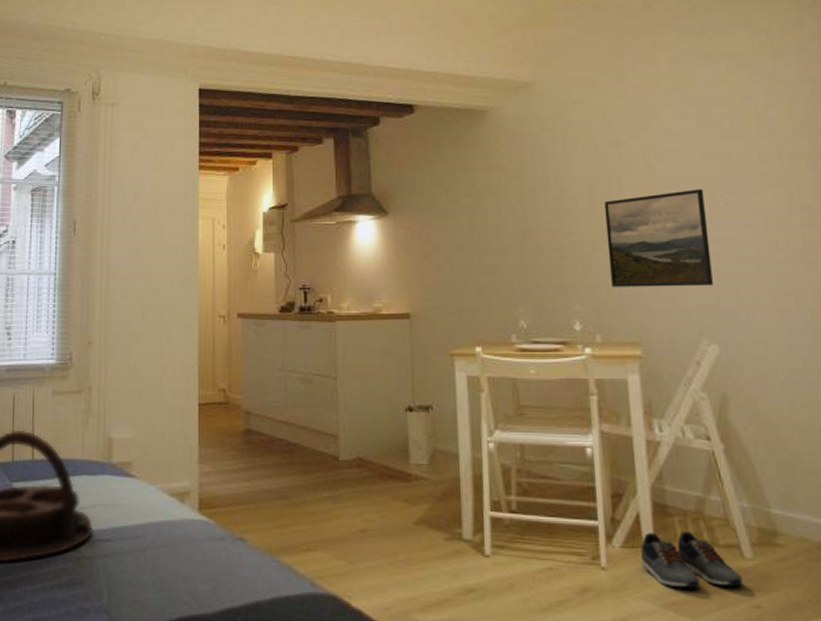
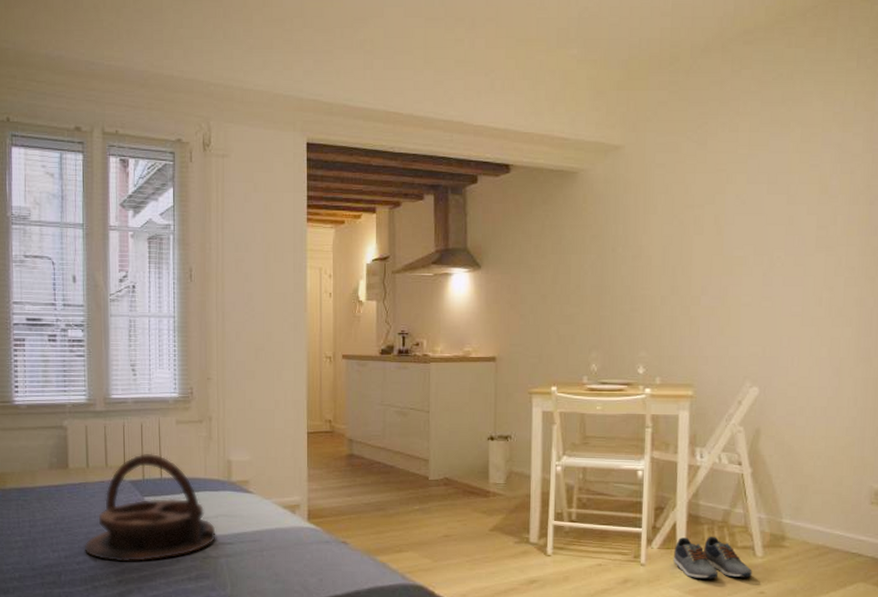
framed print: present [604,189,713,287] -> none [673,251,764,337]

